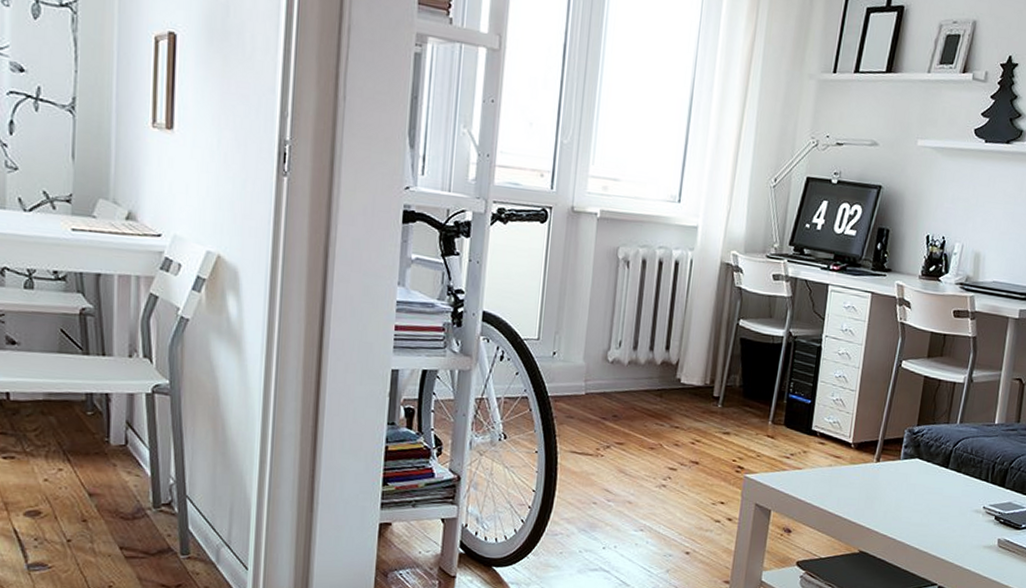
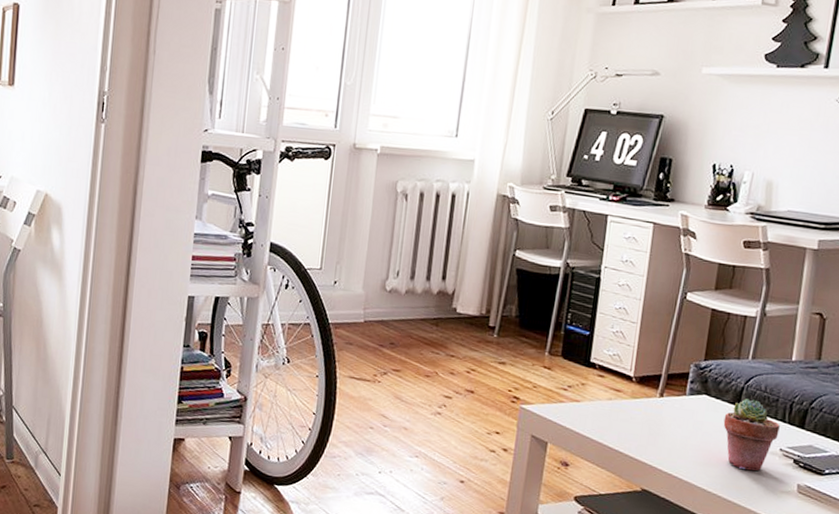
potted succulent: none [934,461,984,529] -> present [723,398,780,471]

